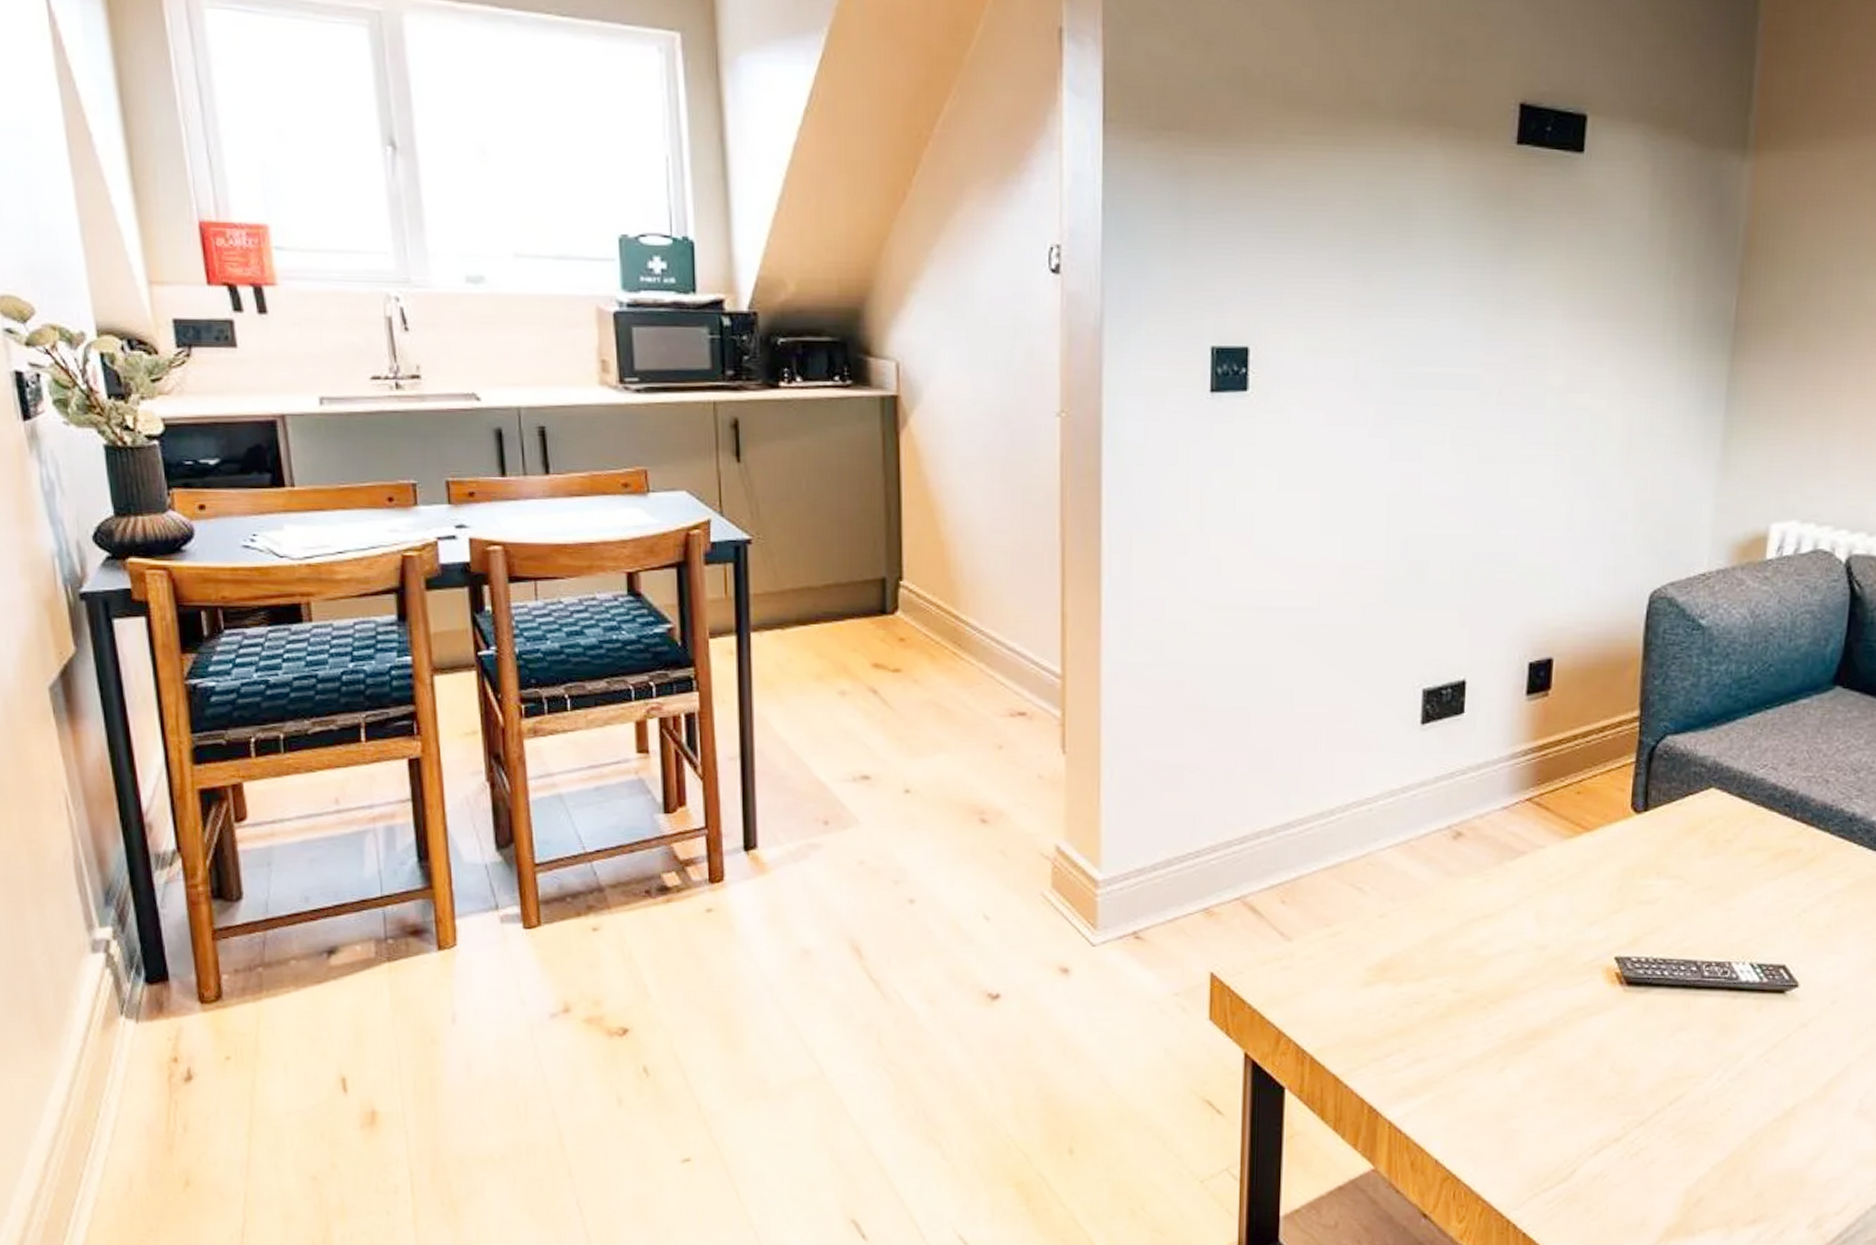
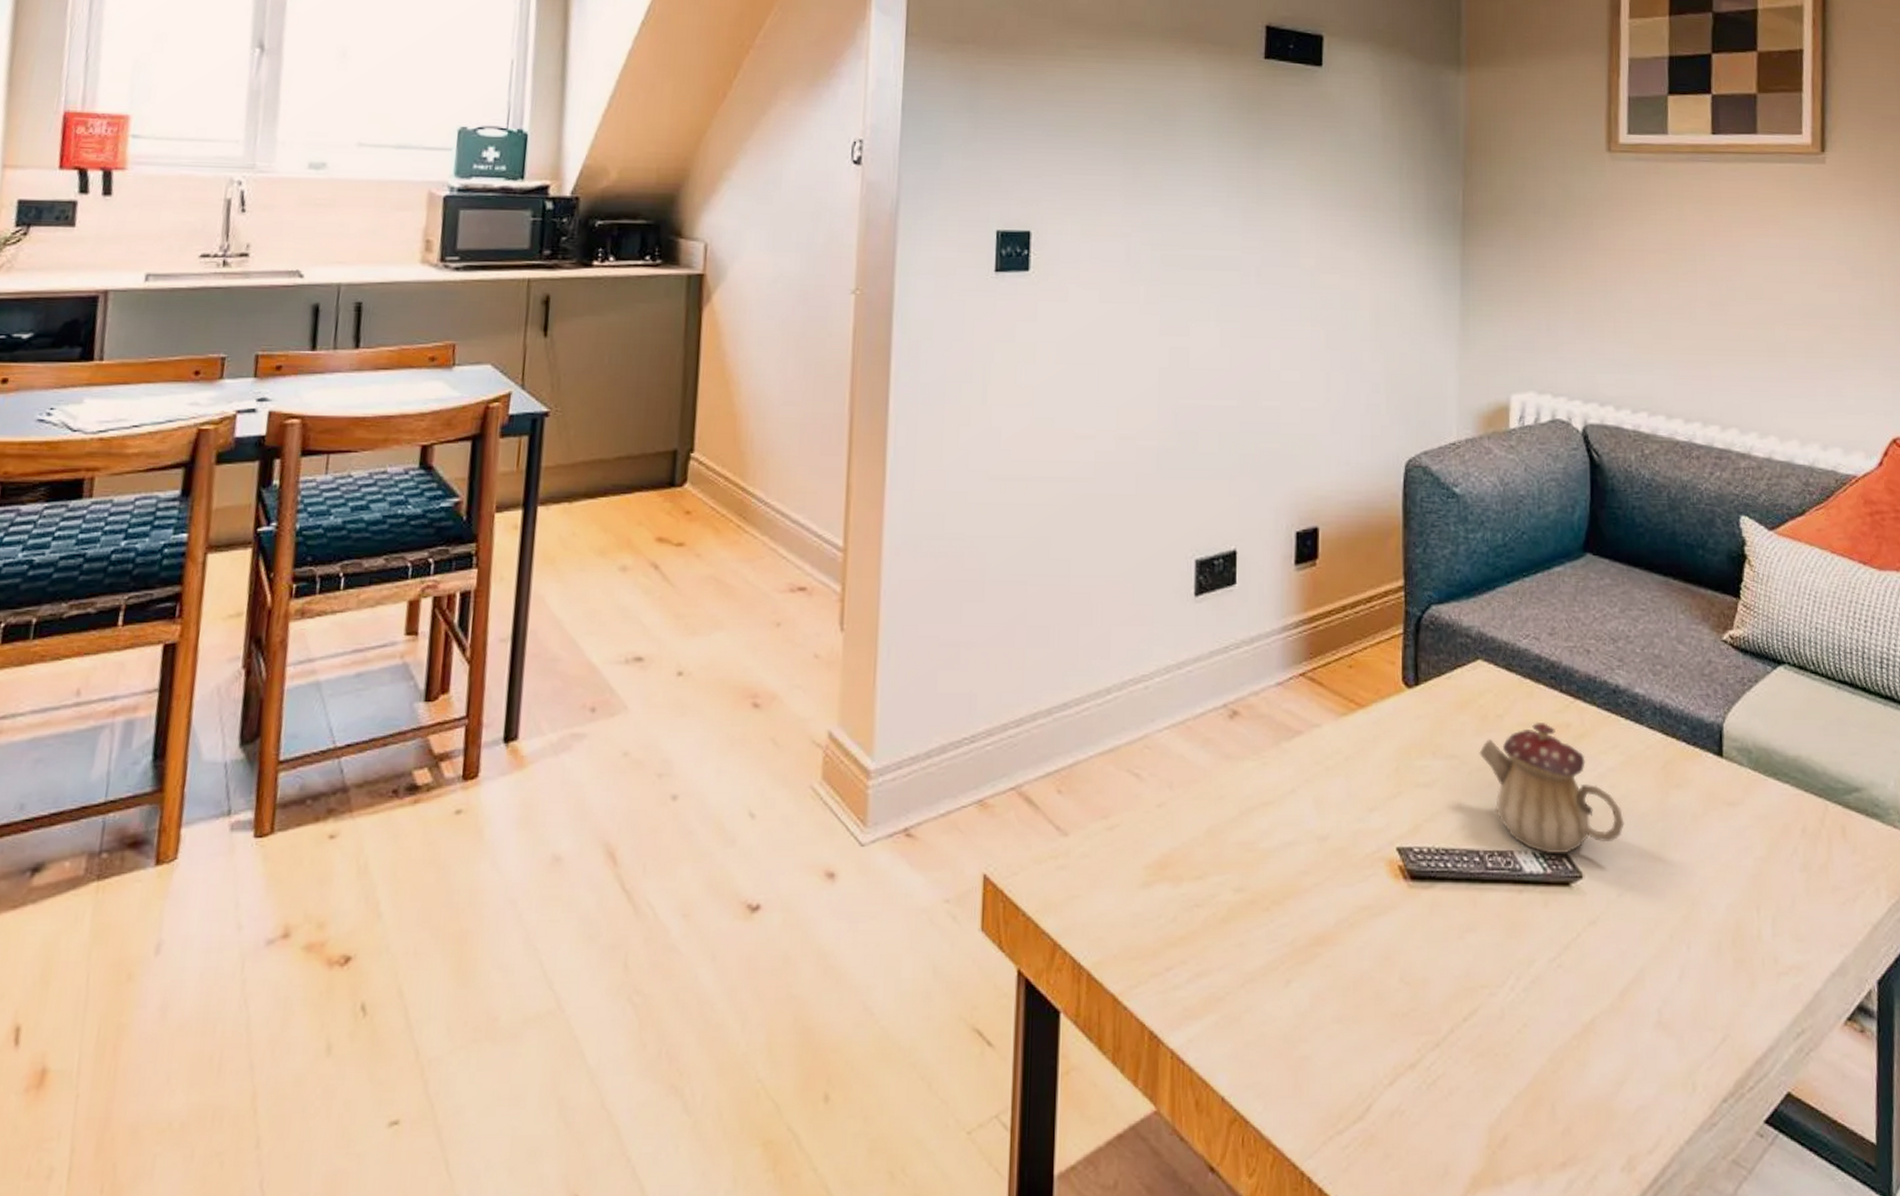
teapot: none [1704,846,1846,965] -> present [1479,721,1624,853]

